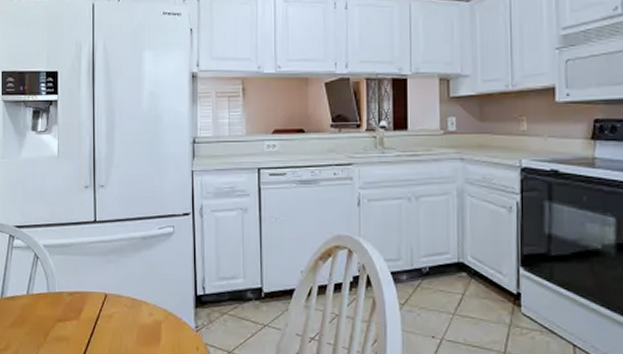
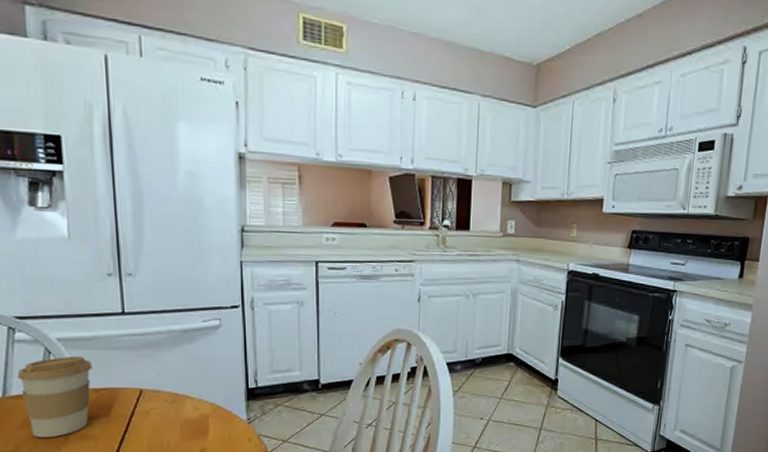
coffee cup: none [12,261,68,338] -> present [16,356,92,438]

